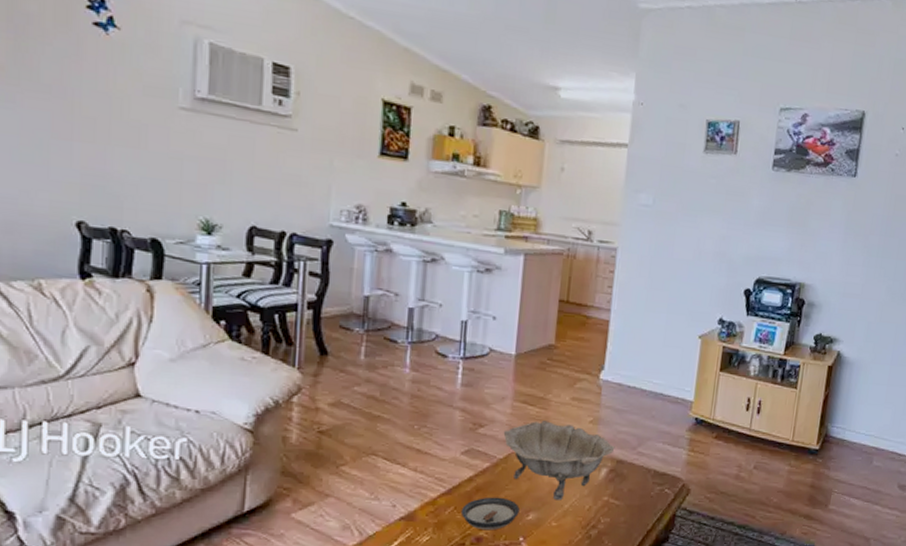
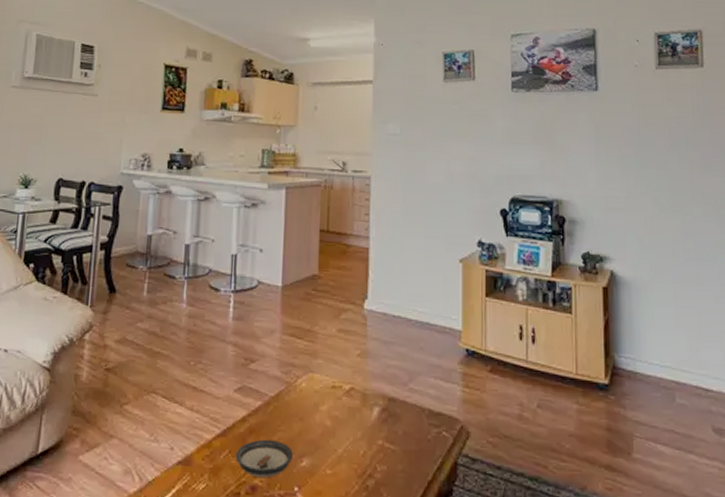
decorative bowl: present [503,421,615,501] -> none [273,355,385,445]

